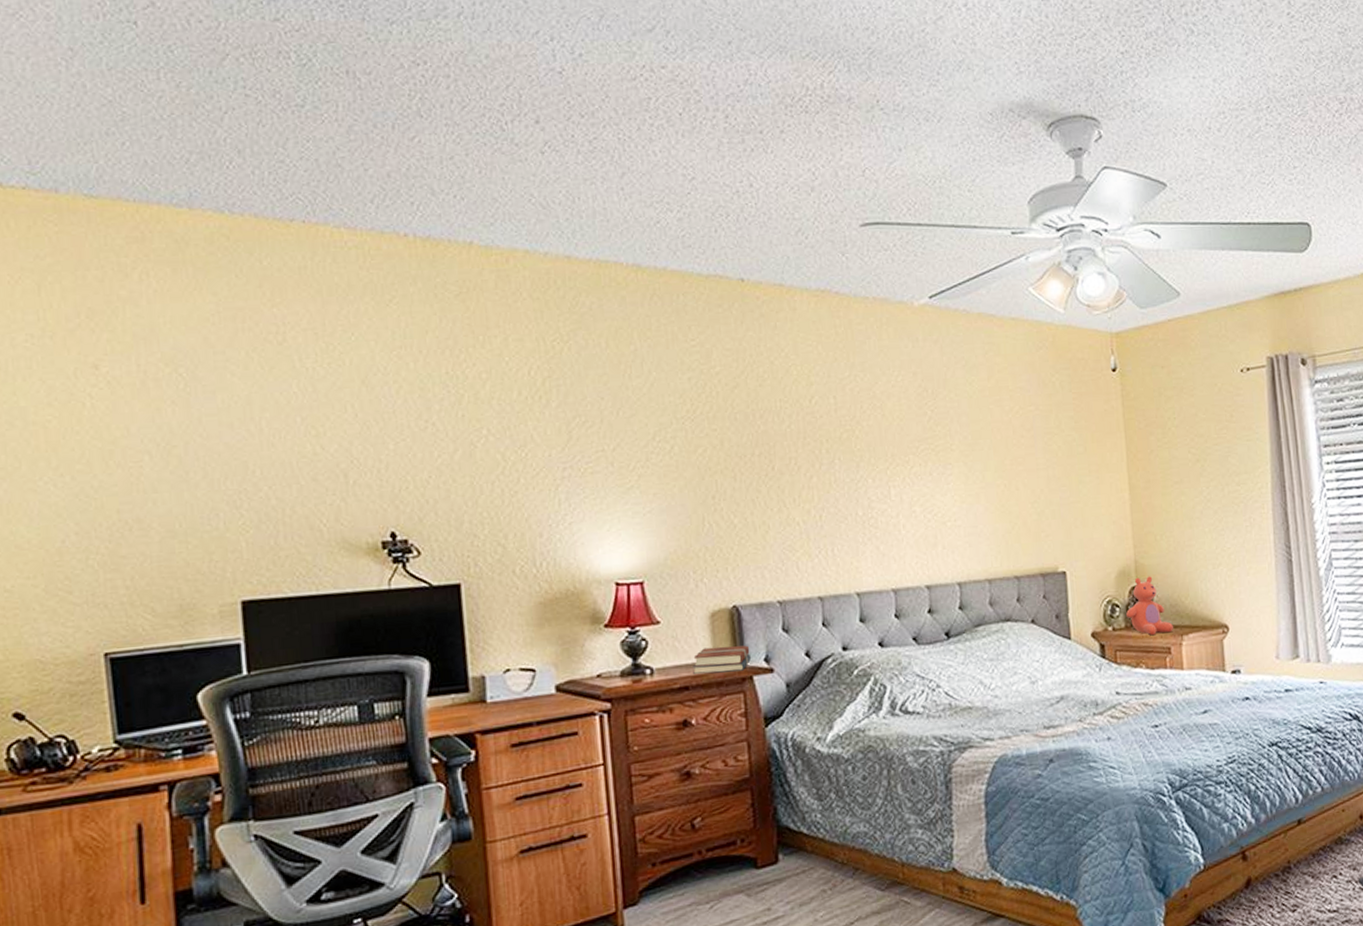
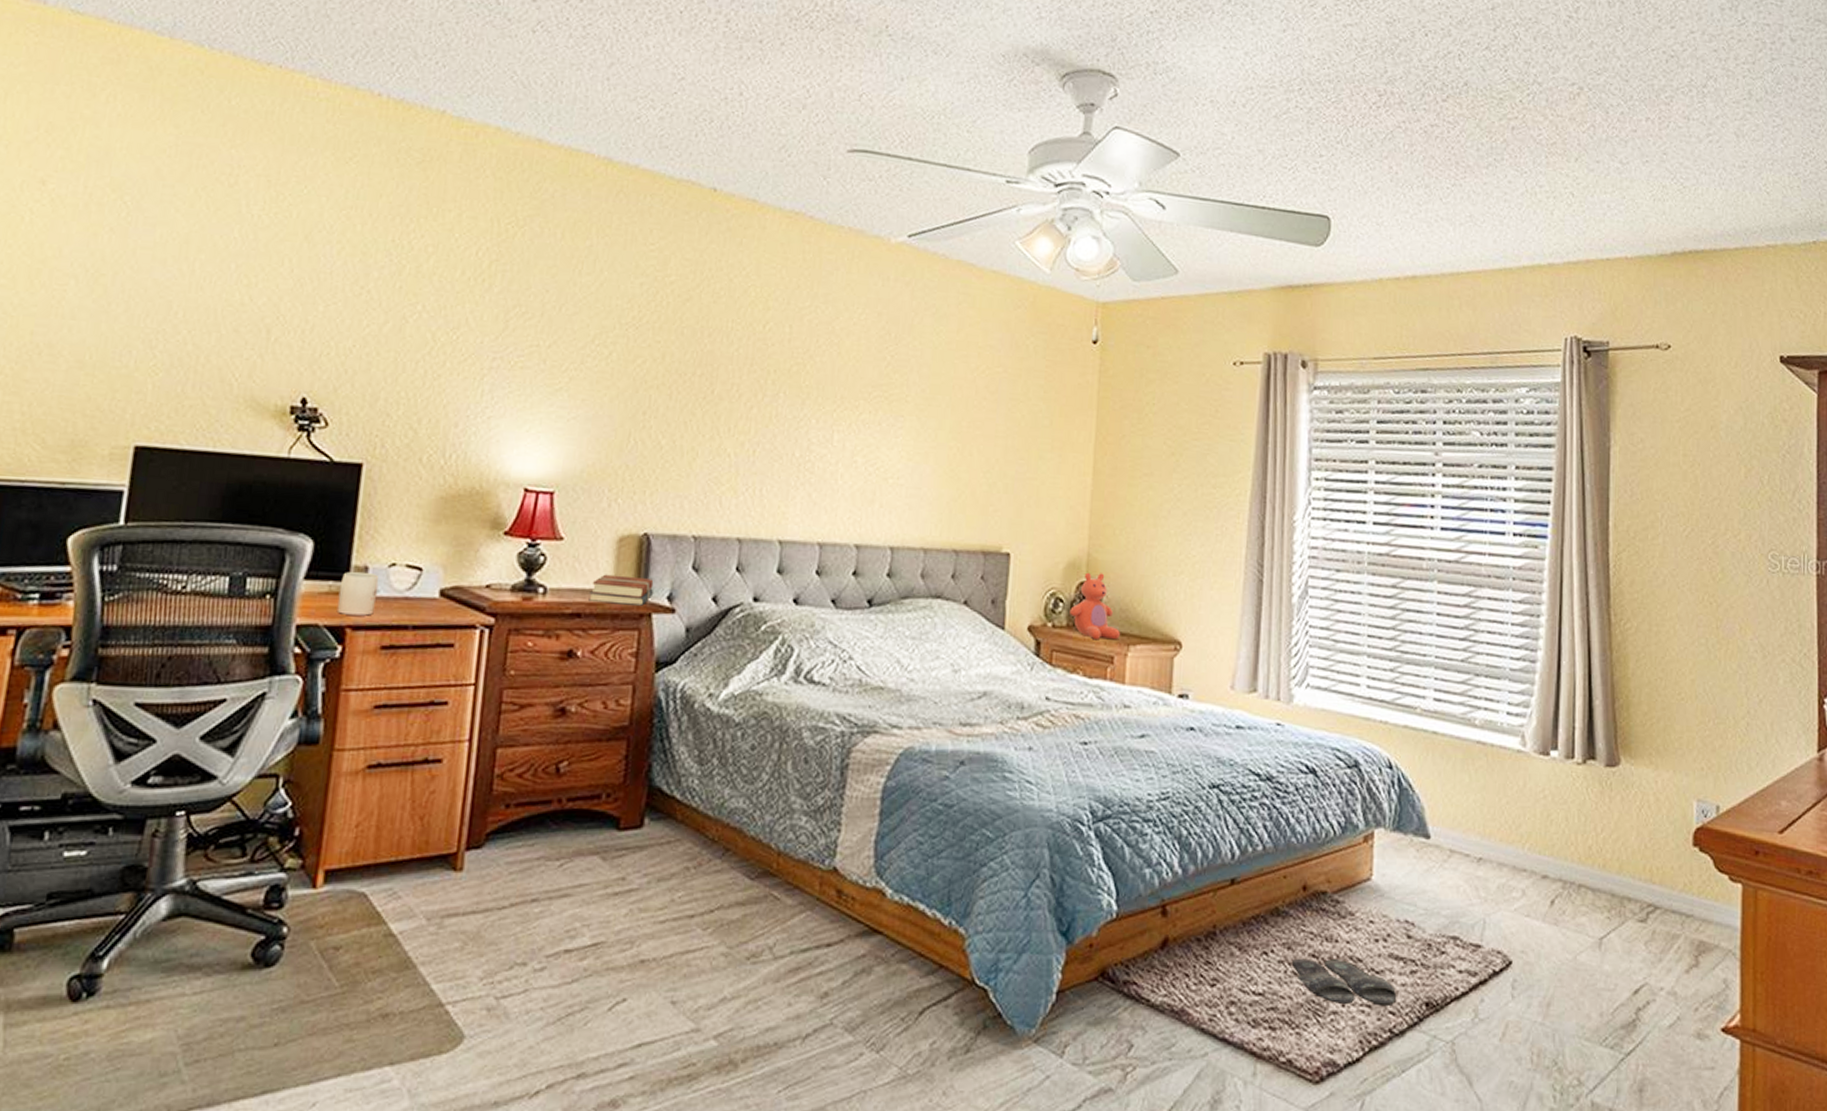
mug: none [461,681,499,722] -> present [336,571,379,616]

